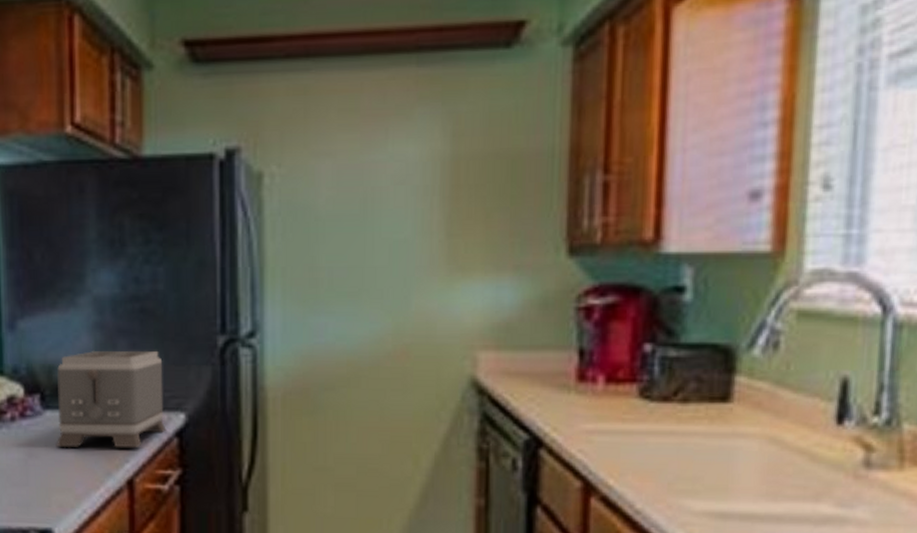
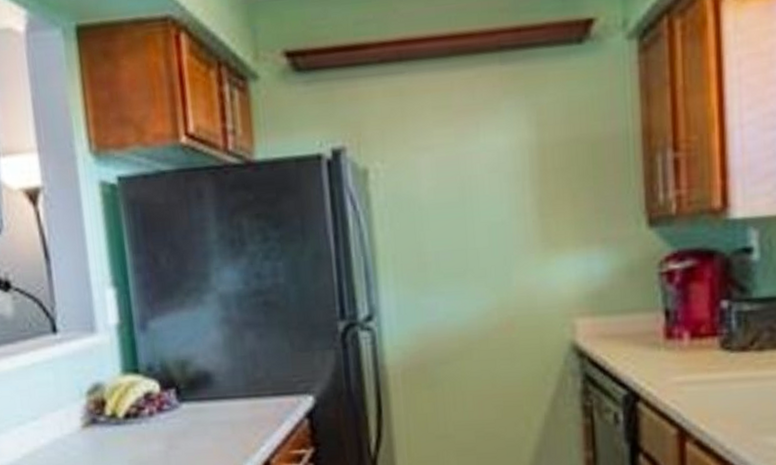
toaster: present [56,350,166,449] -> none [190,339,297,437]

